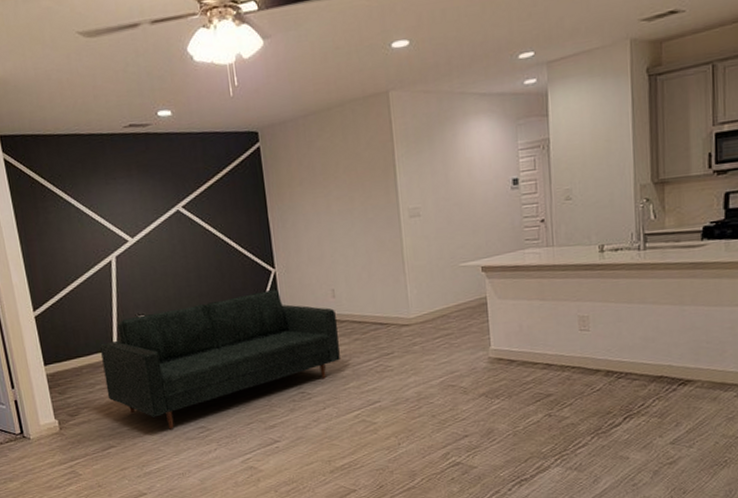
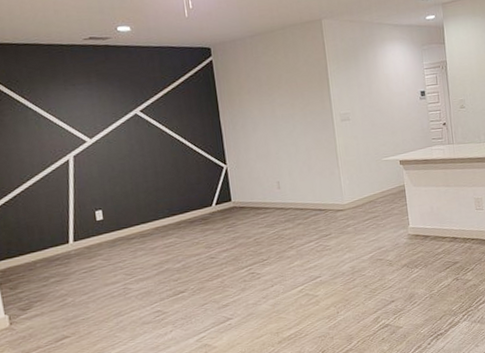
sofa: present [100,288,340,430] -> none [55,182,286,316]

